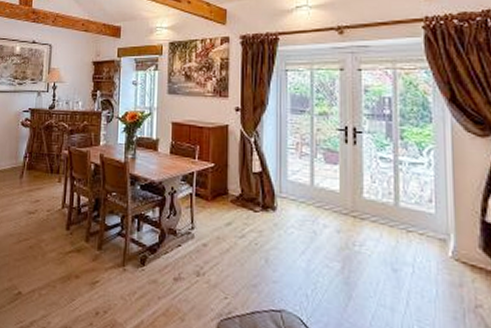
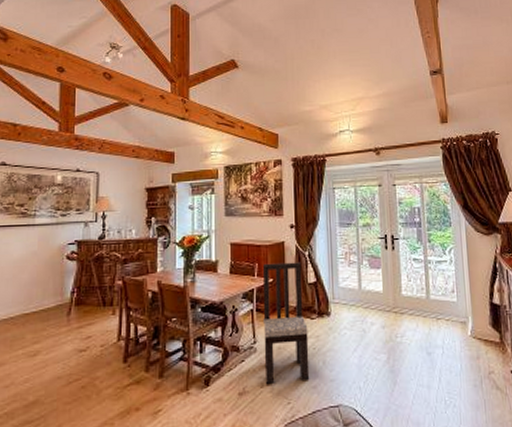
dining chair: none [201,146,250,277] -> present [263,262,310,385]

